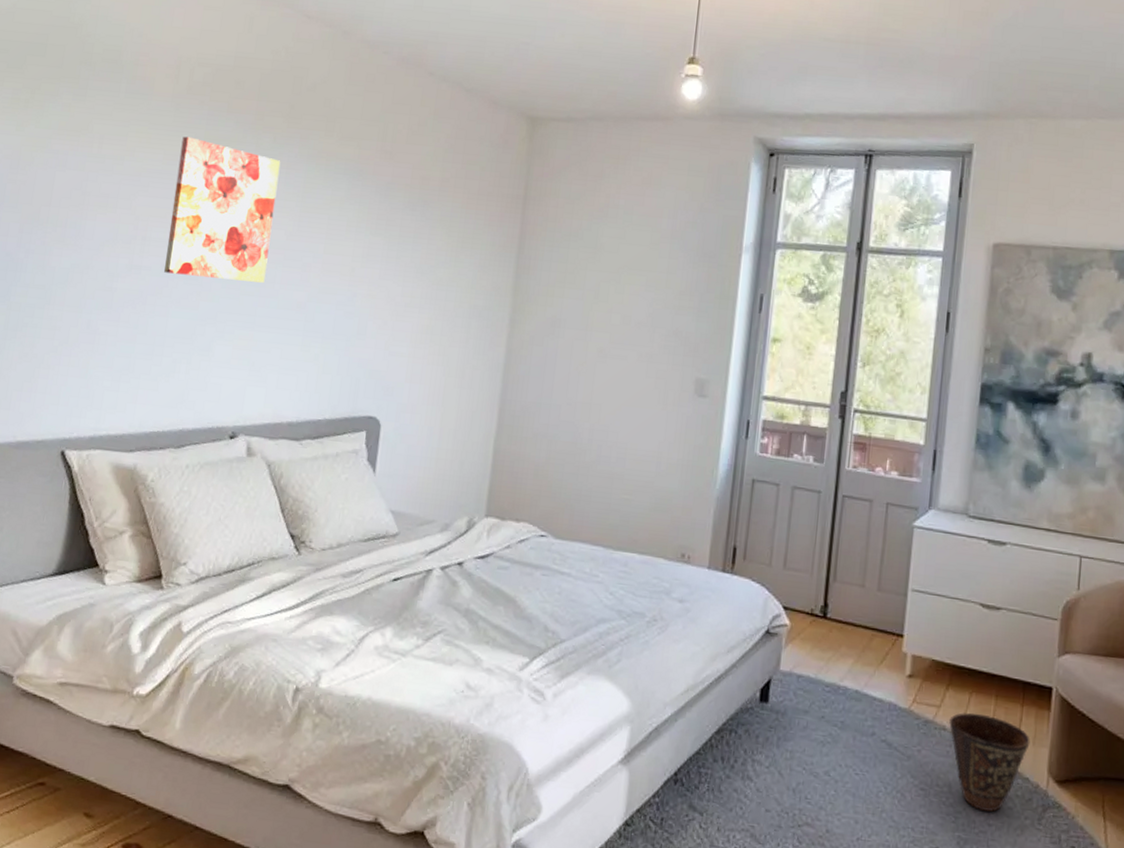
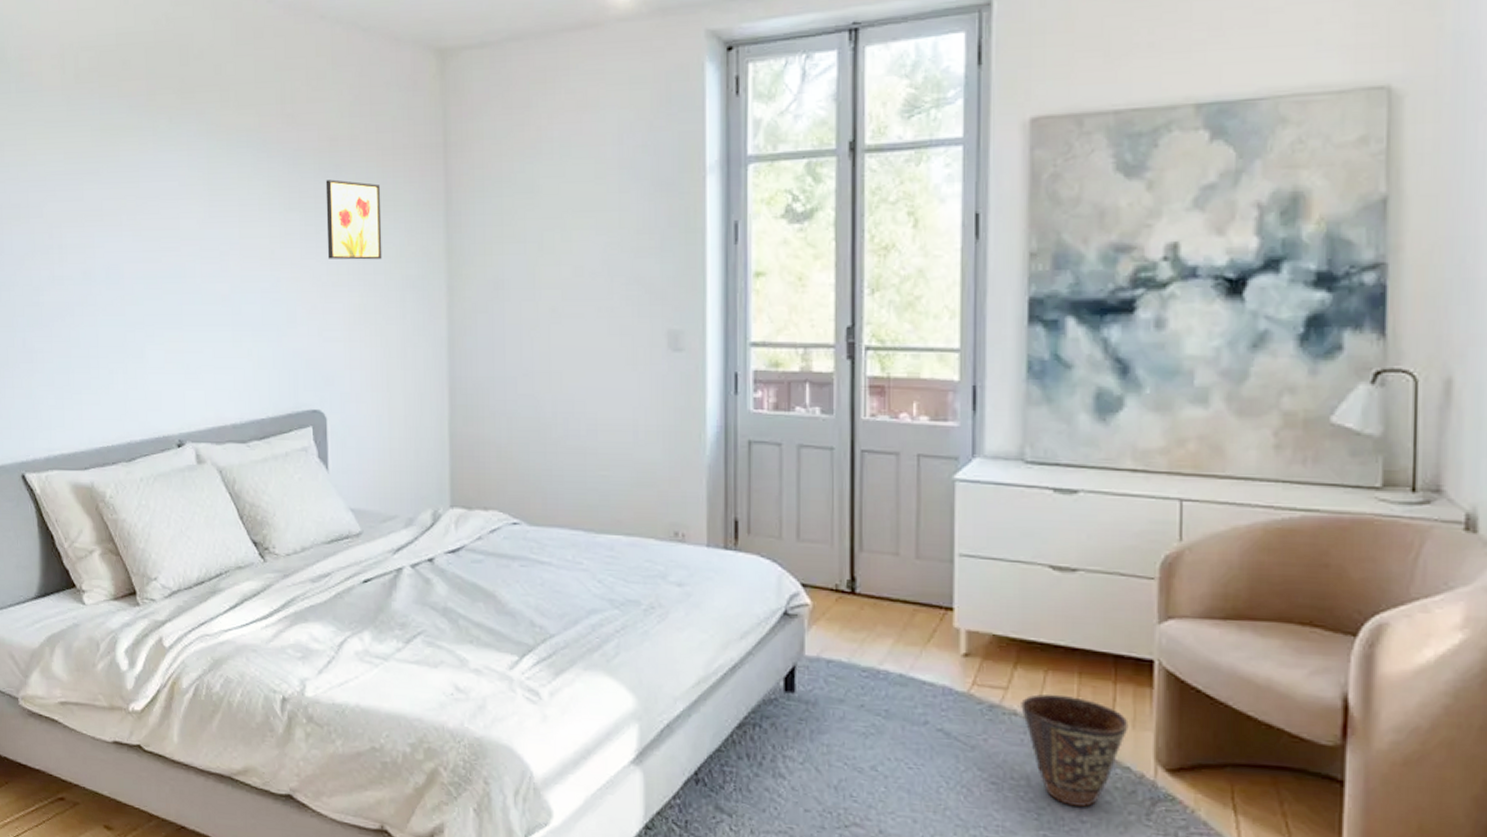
wall art: present [164,136,281,283] -> none [79,130,185,280]
wall art: none [404,213,462,289] -> present [325,179,382,260]

